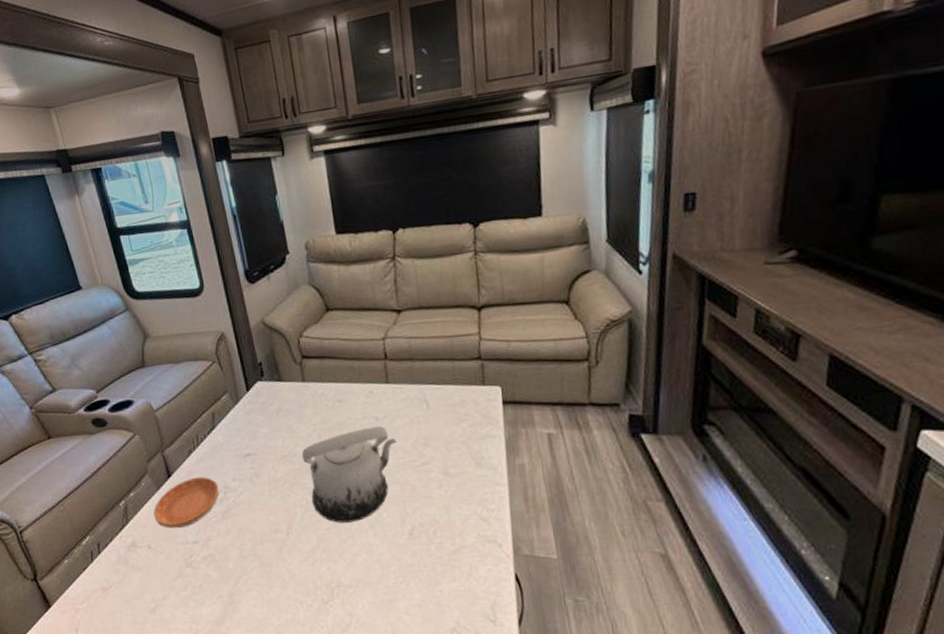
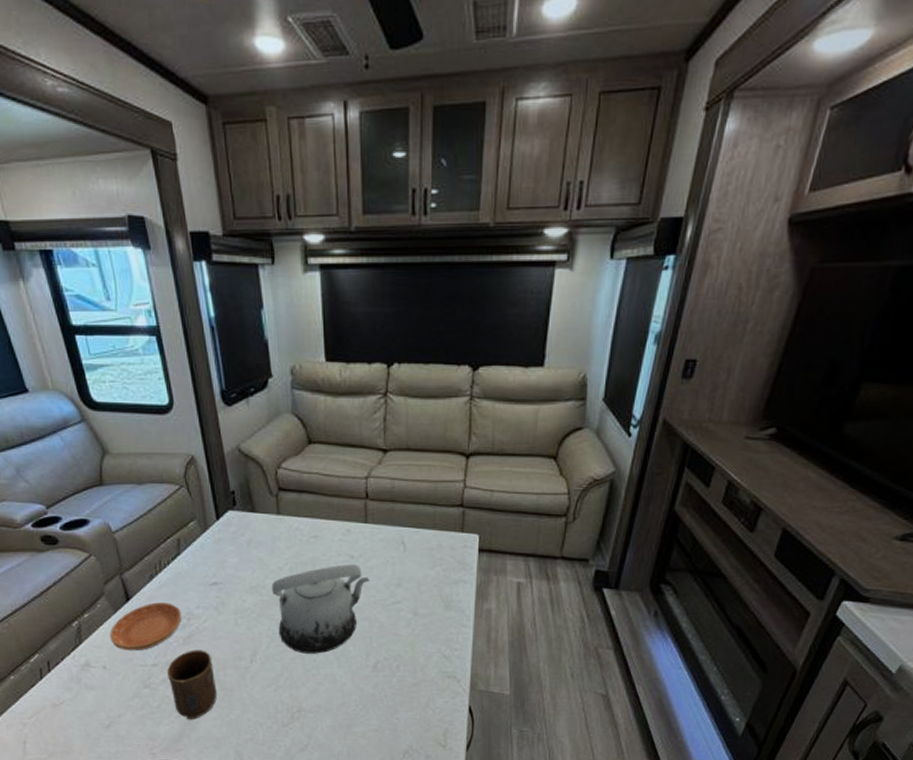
cup: none [207,524,257,600] -> present [167,650,218,720]

